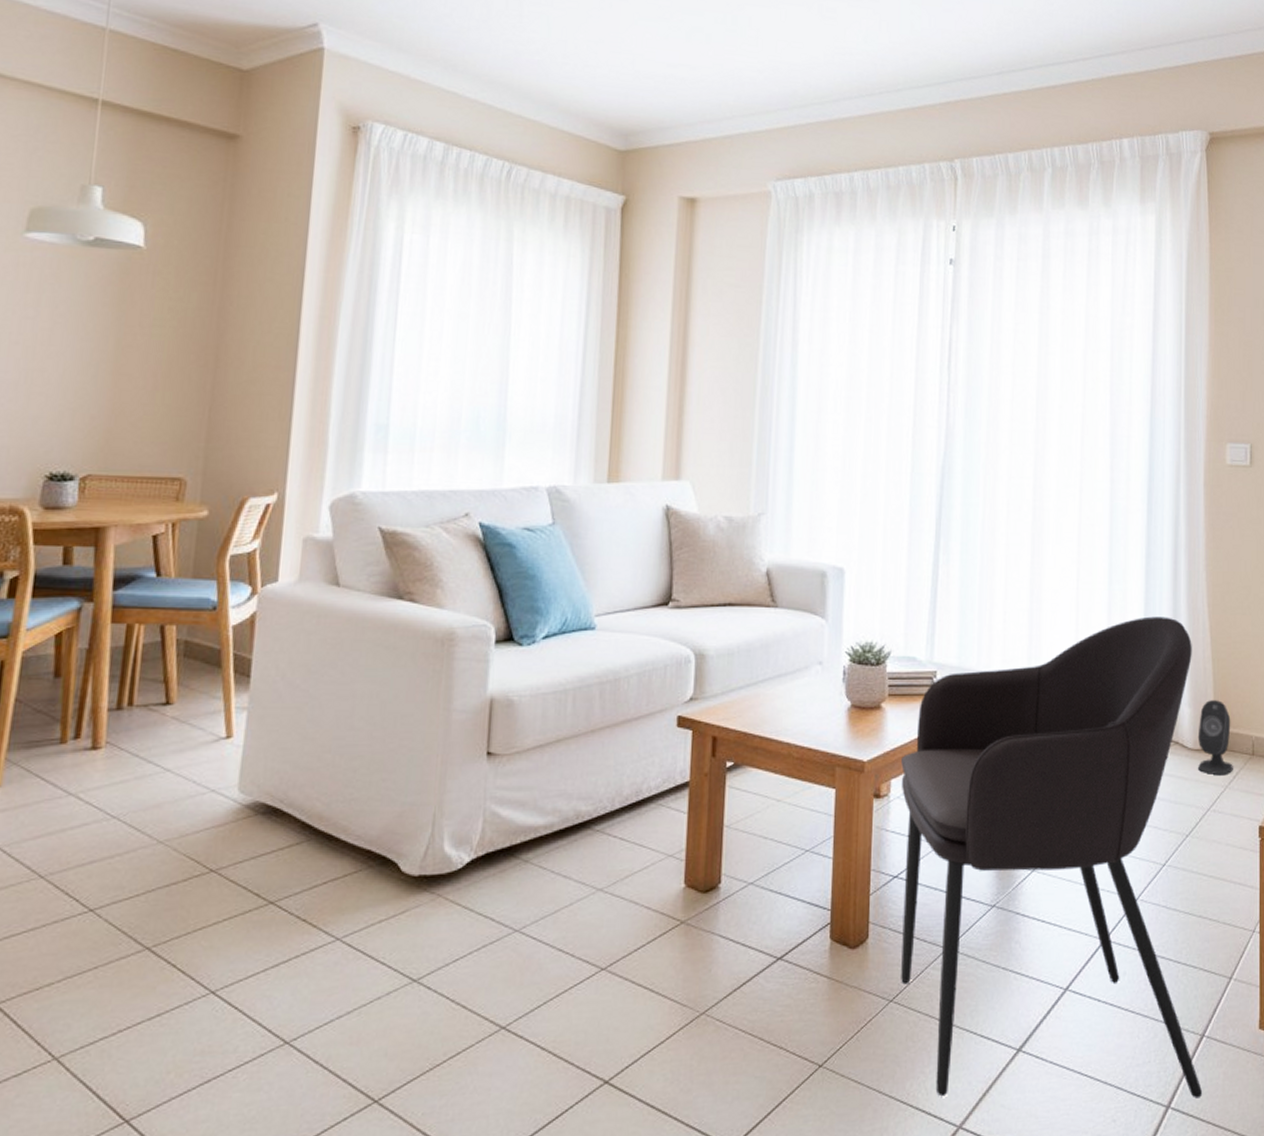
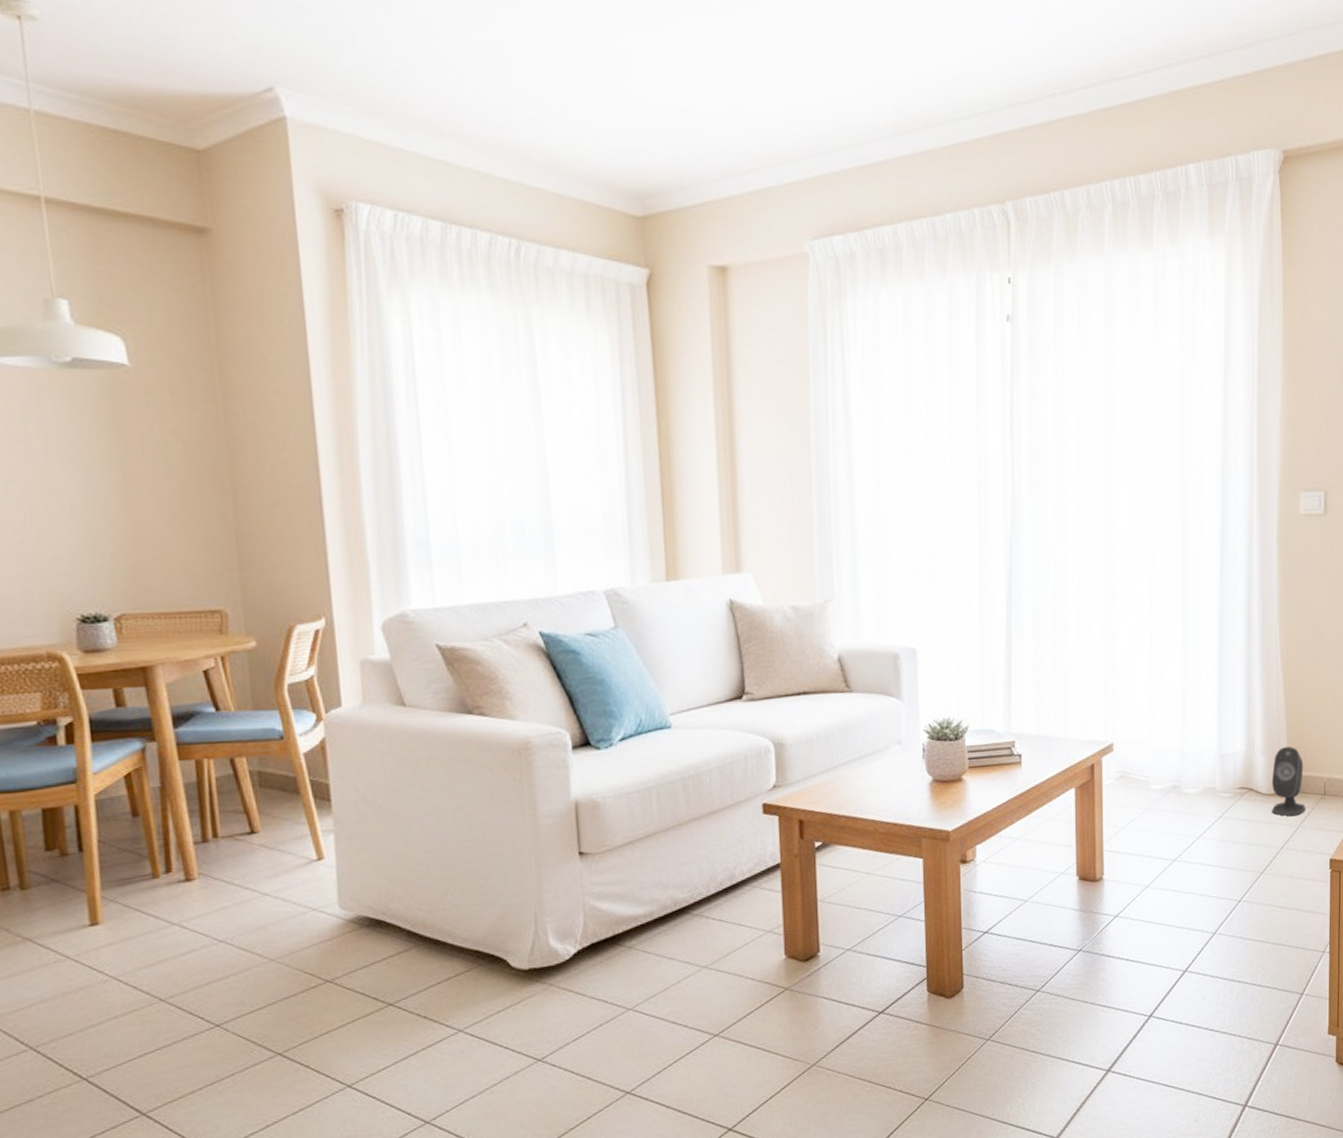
armchair: present [901,616,1203,1099] -> none [985,671,1277,1115]

